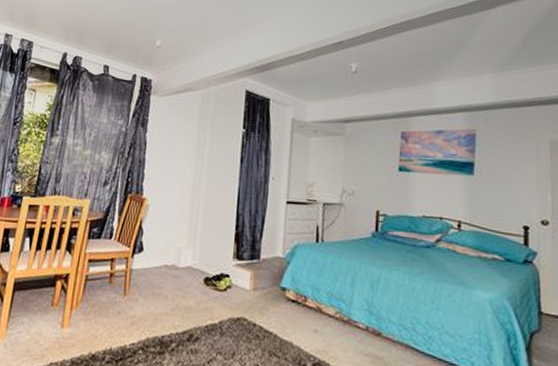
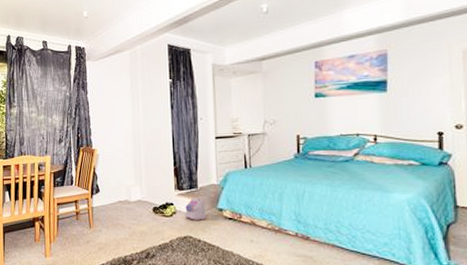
plush toy: none [240,270,267,300] -> present [184,197,207,220]

